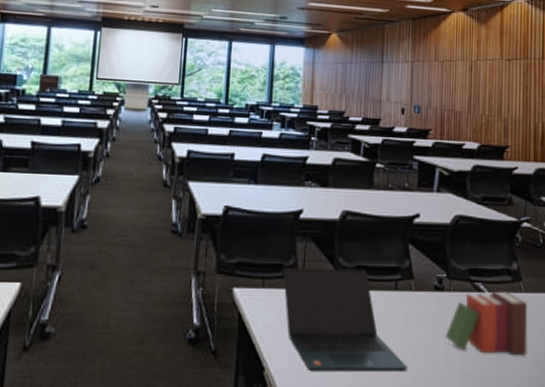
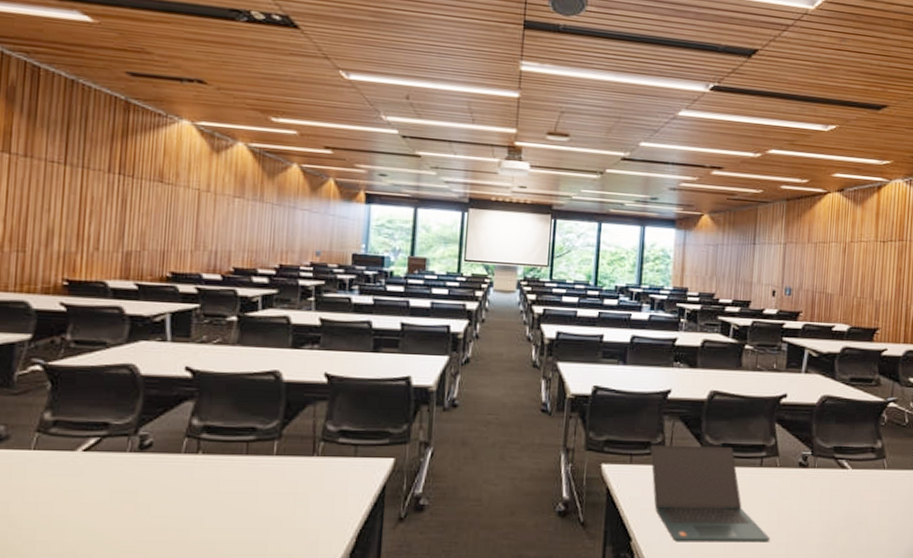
books: present [445,291,528,356] -> none [807,468,890,528]

